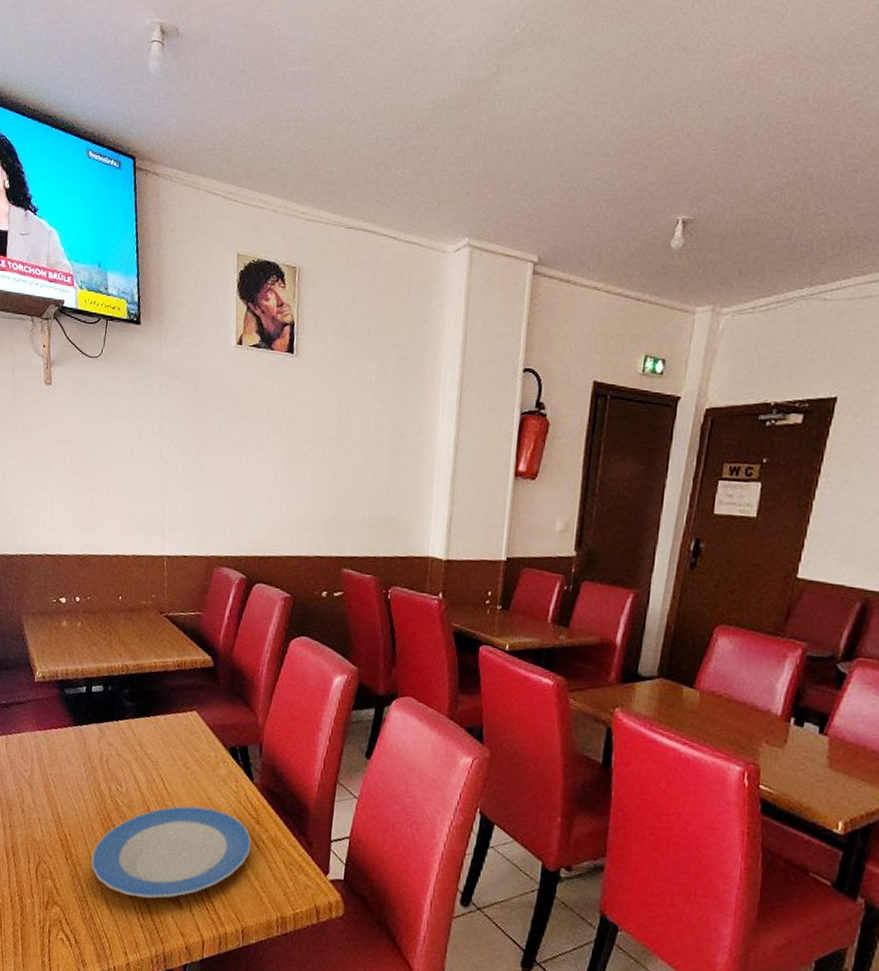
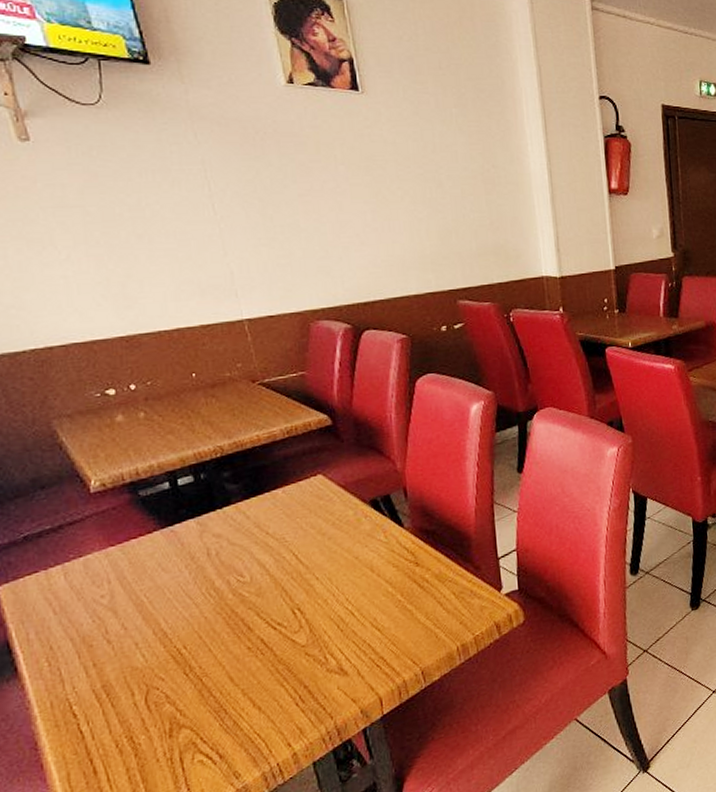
plate: present [91,806,251,899] -> none [220,565,415,687]

